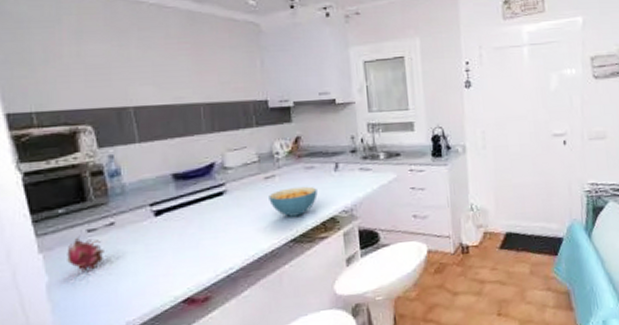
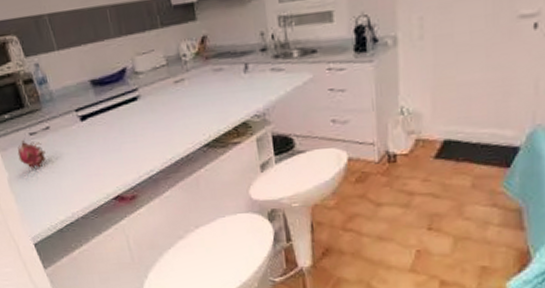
cereal bowl: present [269,186,318,217] -> none [180,89,228,122]

